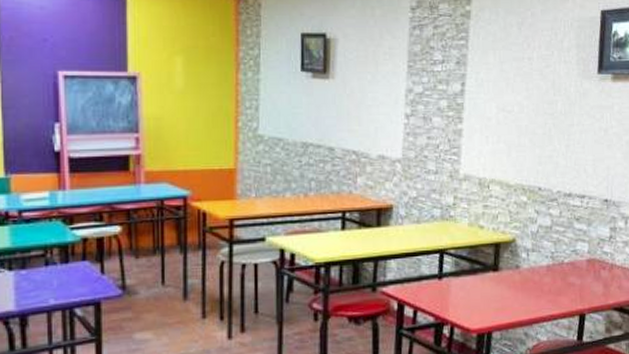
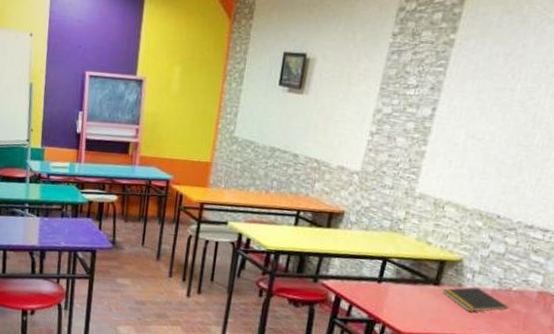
notepad: none [501,266,565,293] -> present [442,287,509,312]

